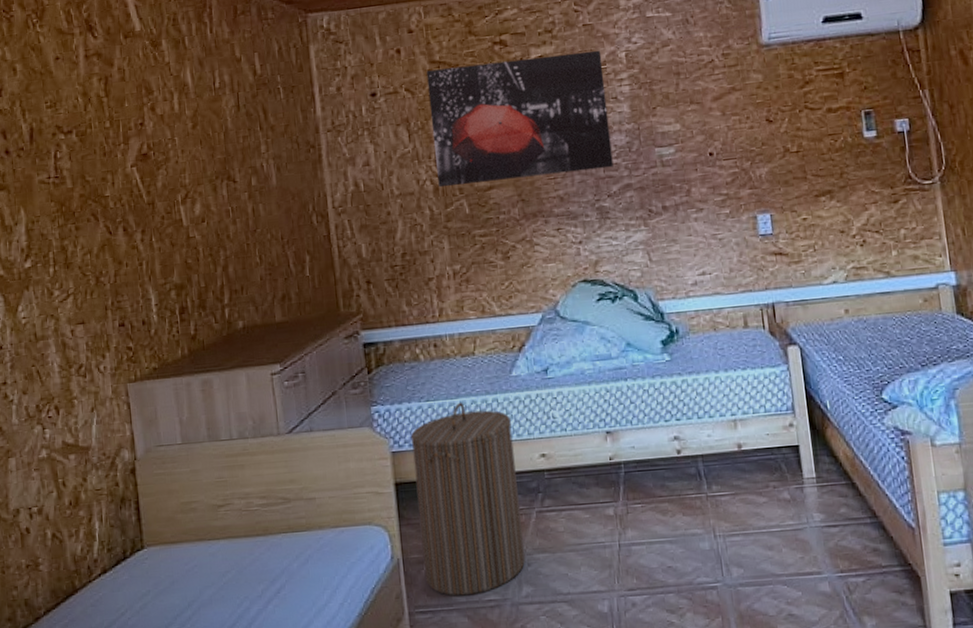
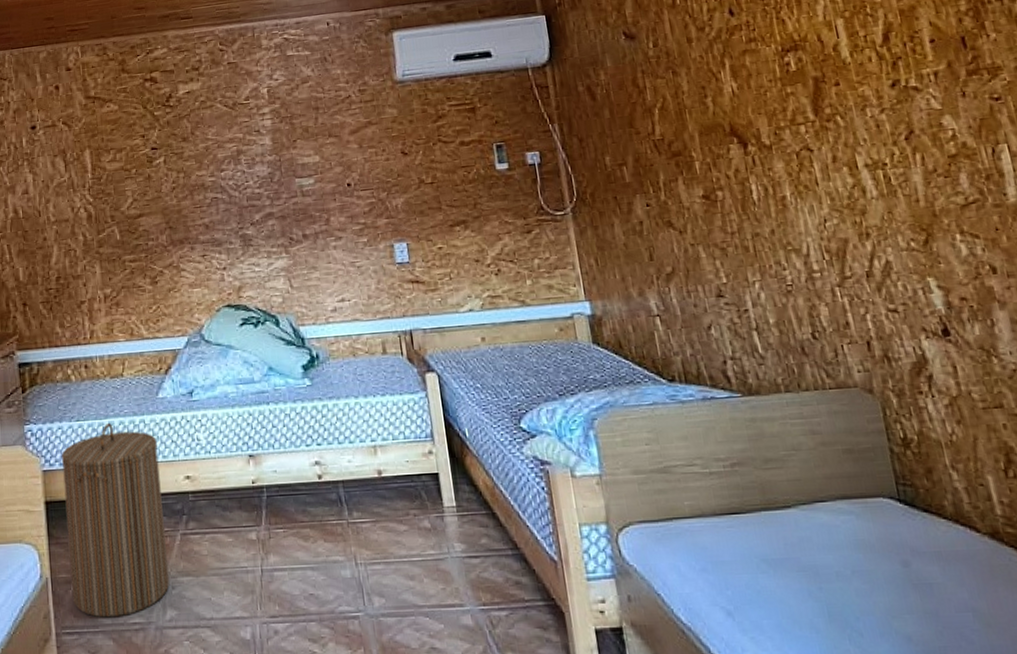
wall art: present [426,50,614,188] -> none [82,86,256,215]

